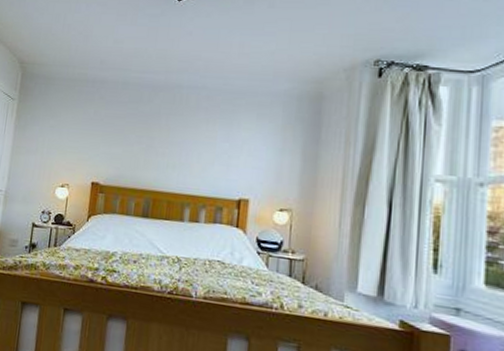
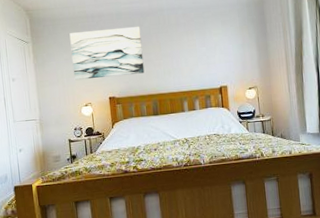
wall art: none [55,97,149,161] -> present [69,26,145,80]

